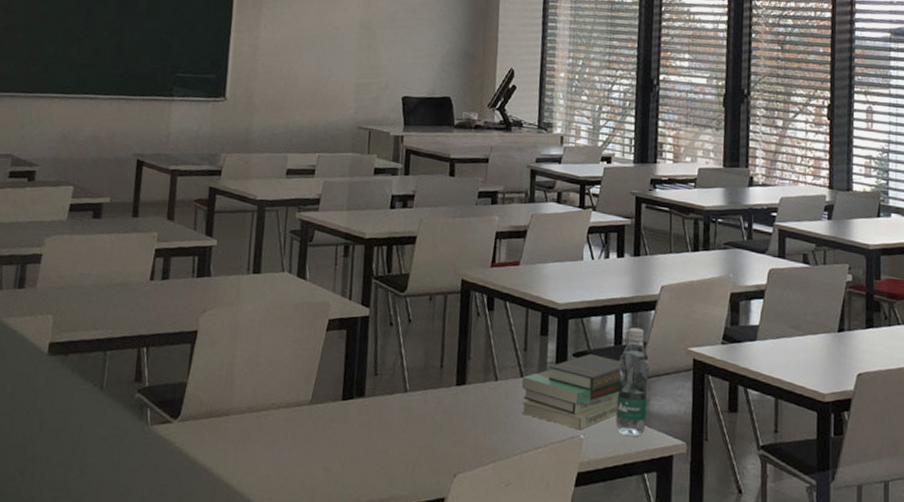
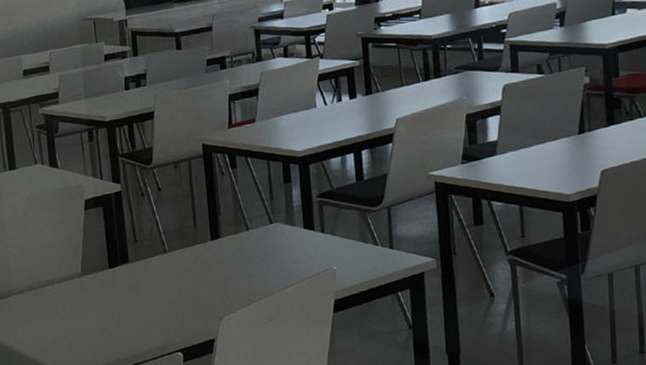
books: present [521,354,622,430] -> none [271,192,368,263]
bottle: present [615,327,650,436] -> none [363,161,395,261]

